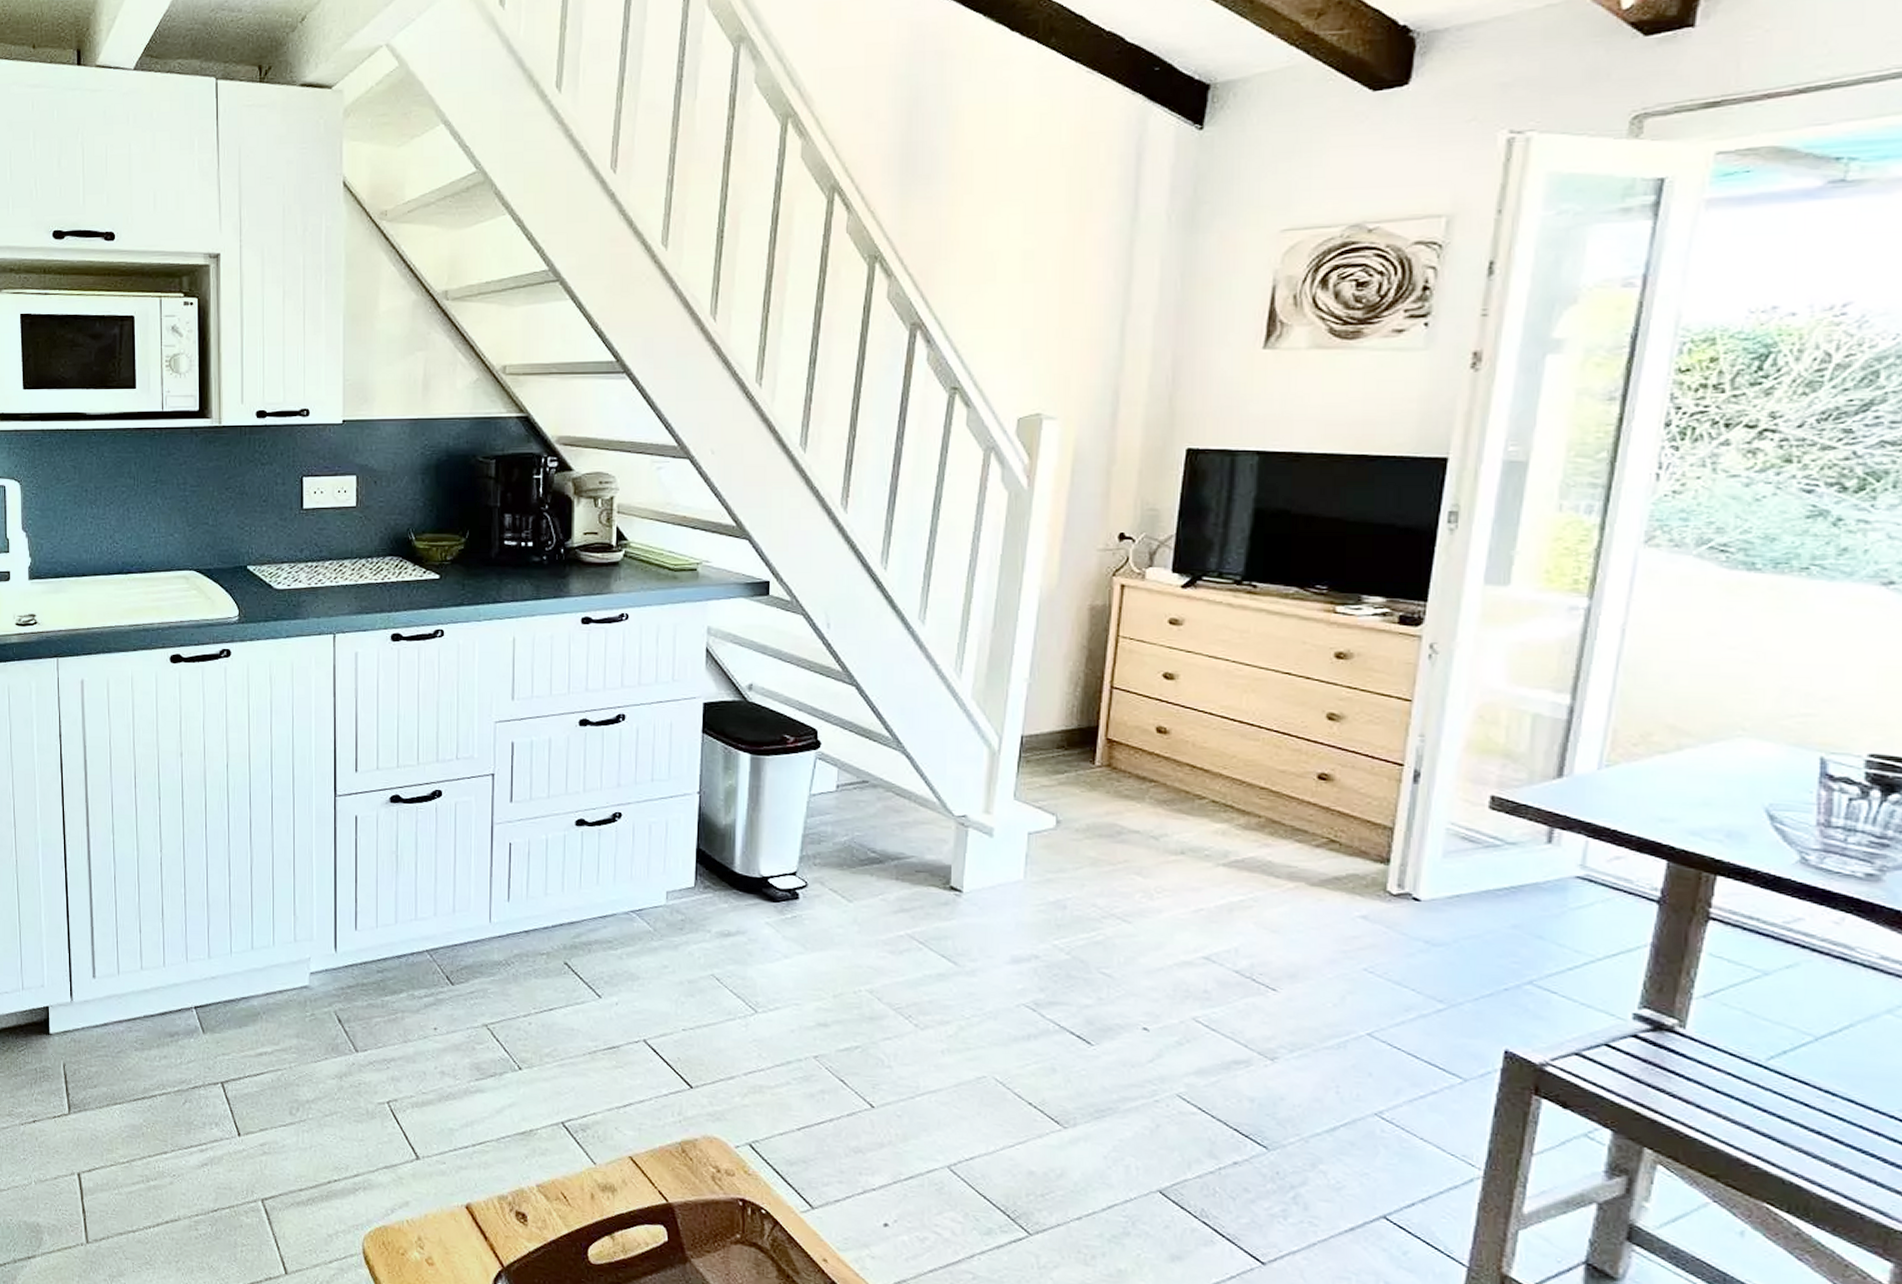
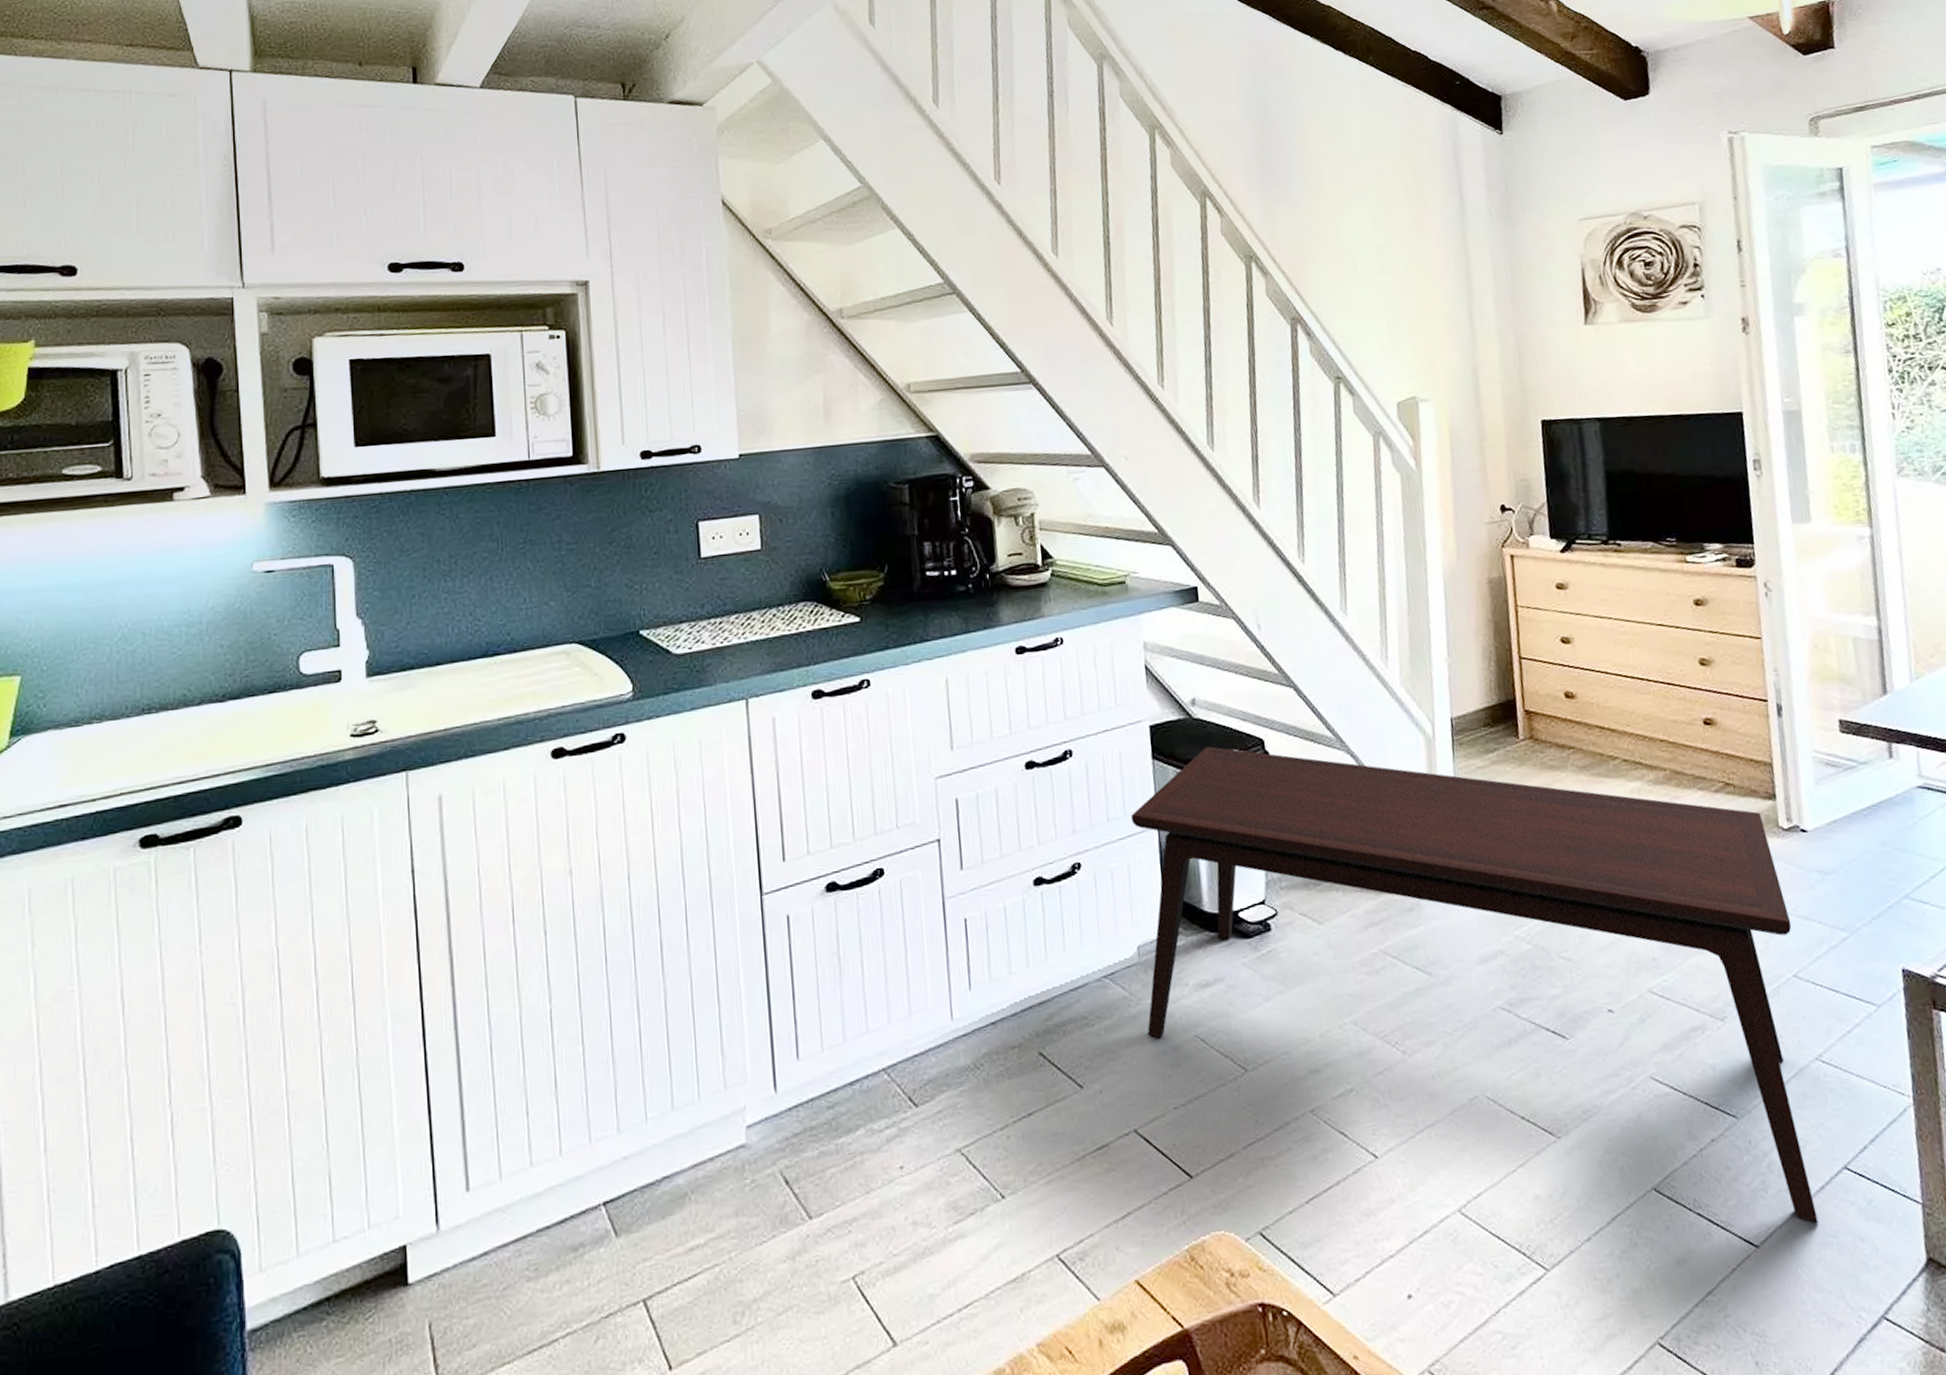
coffee table: none [666,729,1378,1259] -> present [1130,746,1818,1224]

